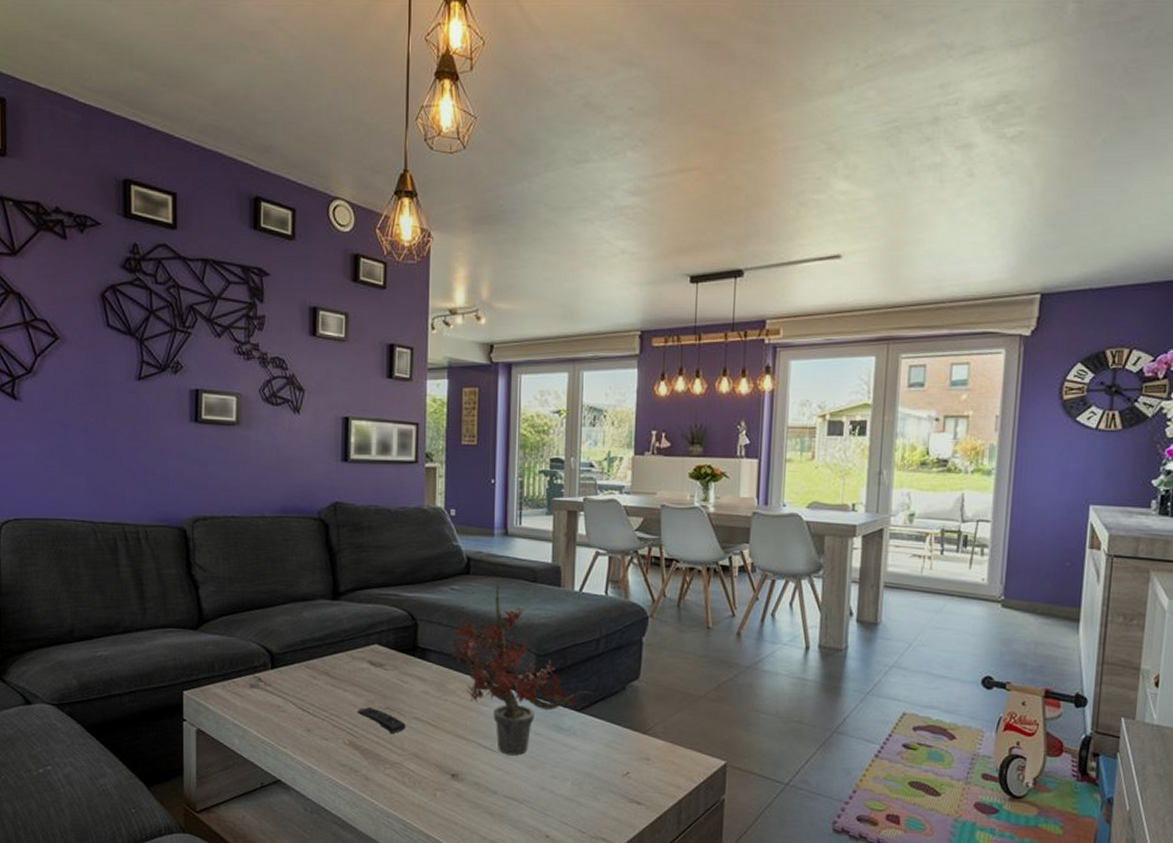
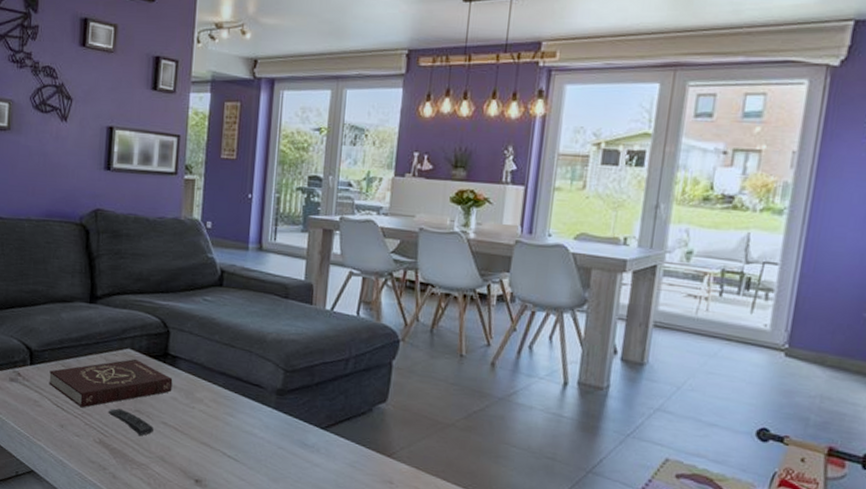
book: none [292,654,423,710] -> present [49,358,173,408]
potted plant: present [449,581,592,756] -> none [199,295,338,467]

